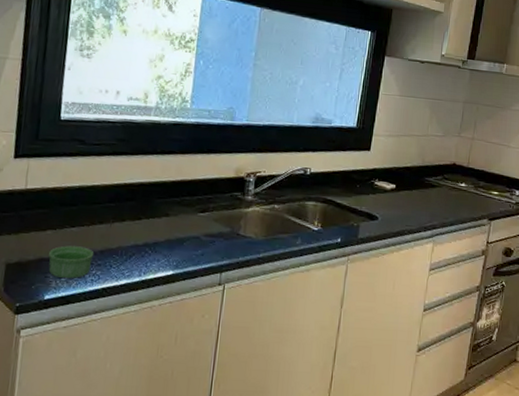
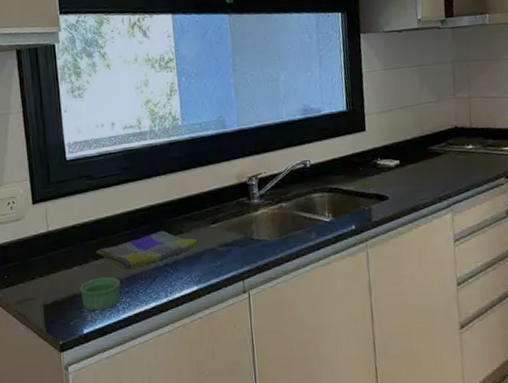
dish towel: none [74,209,183,243] -> present [96,230,198,270]

